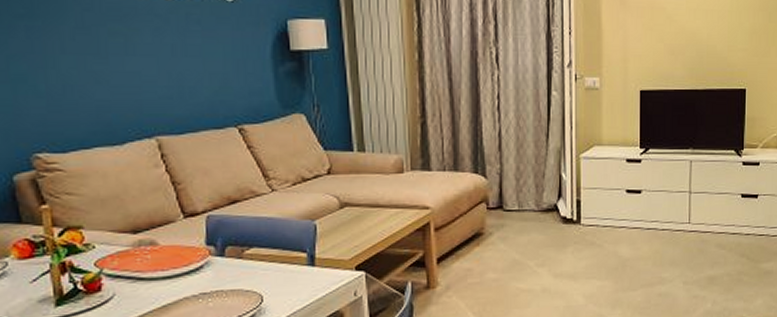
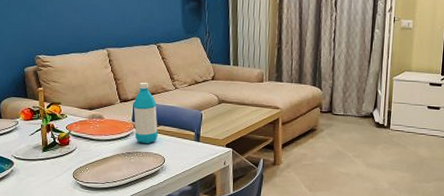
water bottle: none [205,184,249,278] -> present [133,82,158,144]

